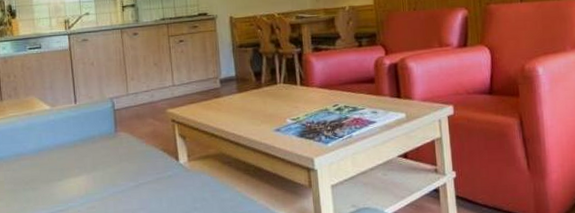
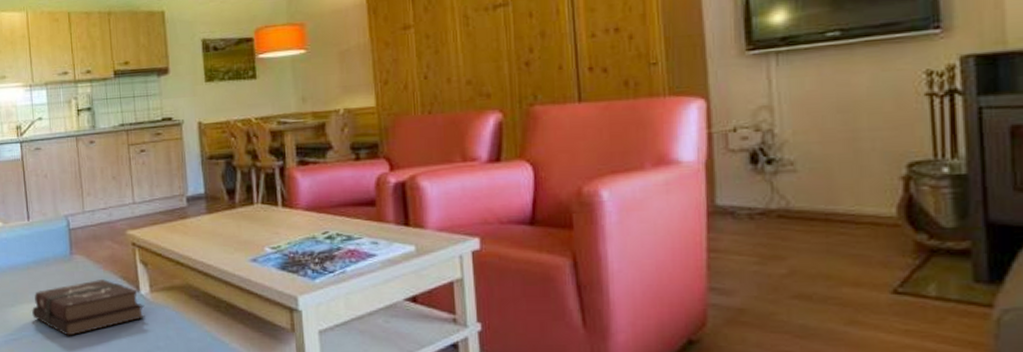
hardback book: none [78,151,184,204] -> present [32,278,145,336]

